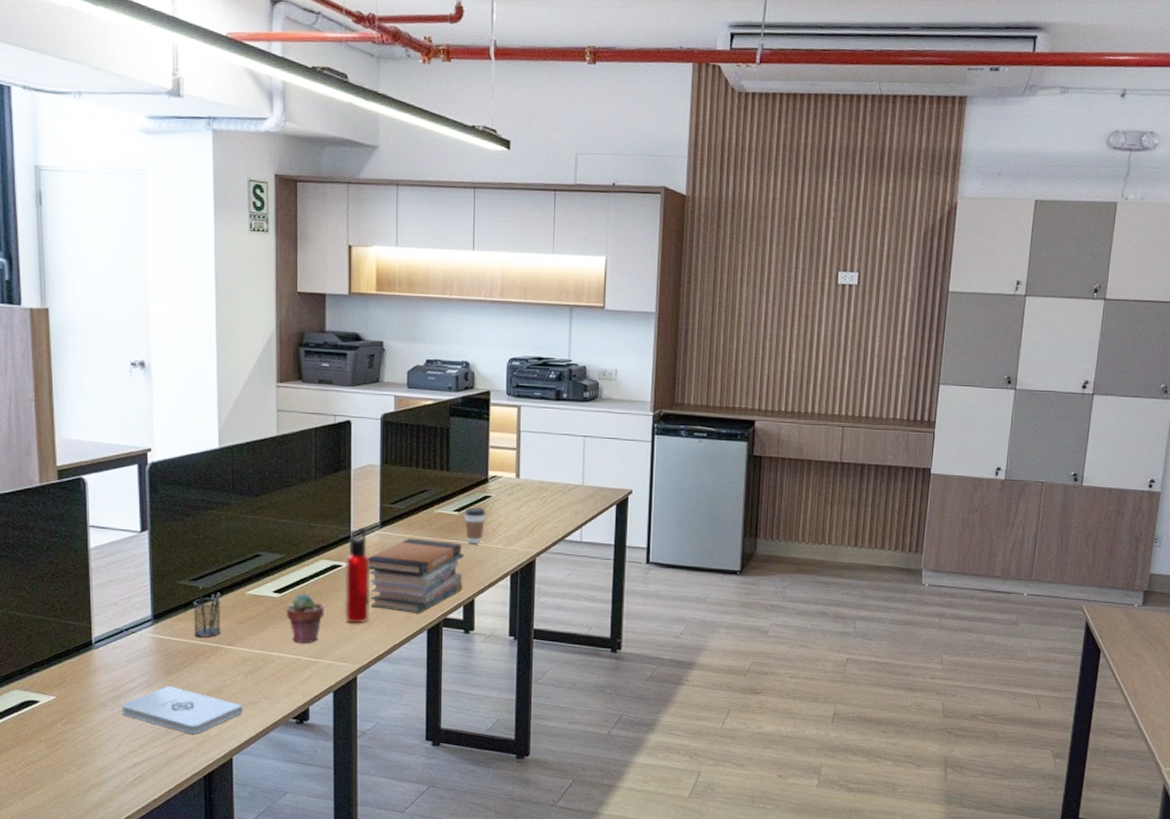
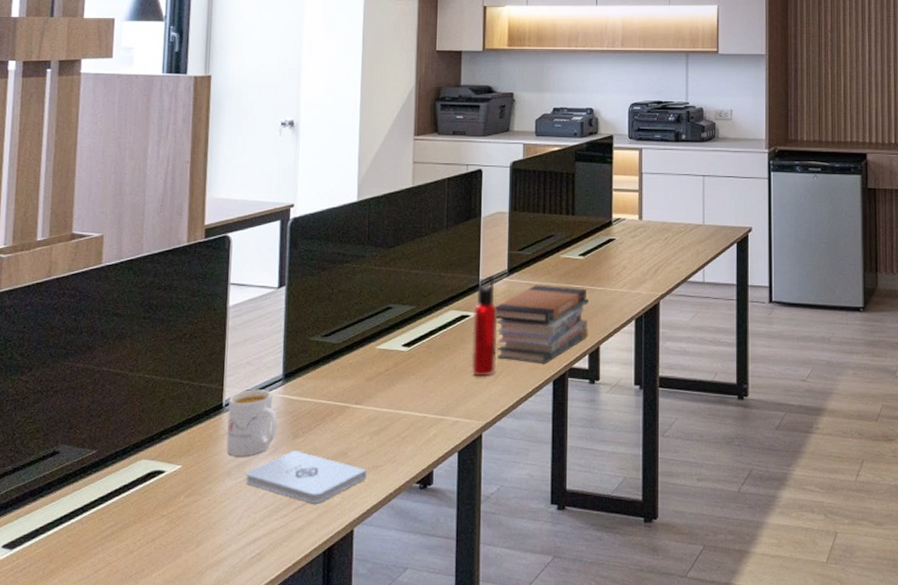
mug: none [98,628,150,690] -> present [226,389,277,457]
pencil holder: present [194,586,221,637] -> none [323,342,351,396]
potted succulent: present [286,593,324,643] -> none [414,346,452,399]
coffee cup: present [464,507,485,543] -> none [589,251,610,288]

